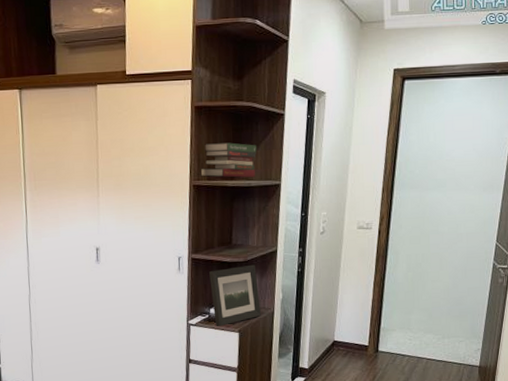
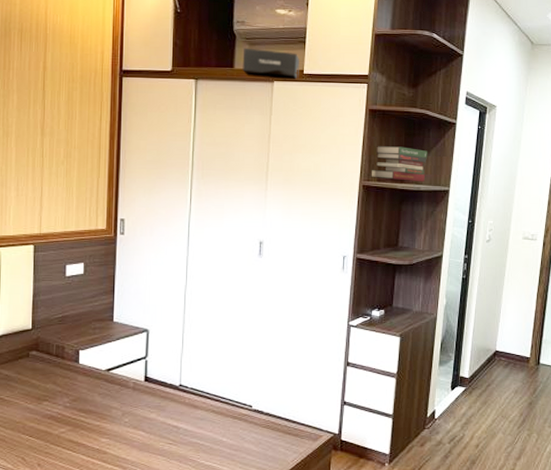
box: none [64,52,122,83] -> present [242,47,299,82]
picture frame: present [209,264,261,327] -> none [373,268,423,330]

